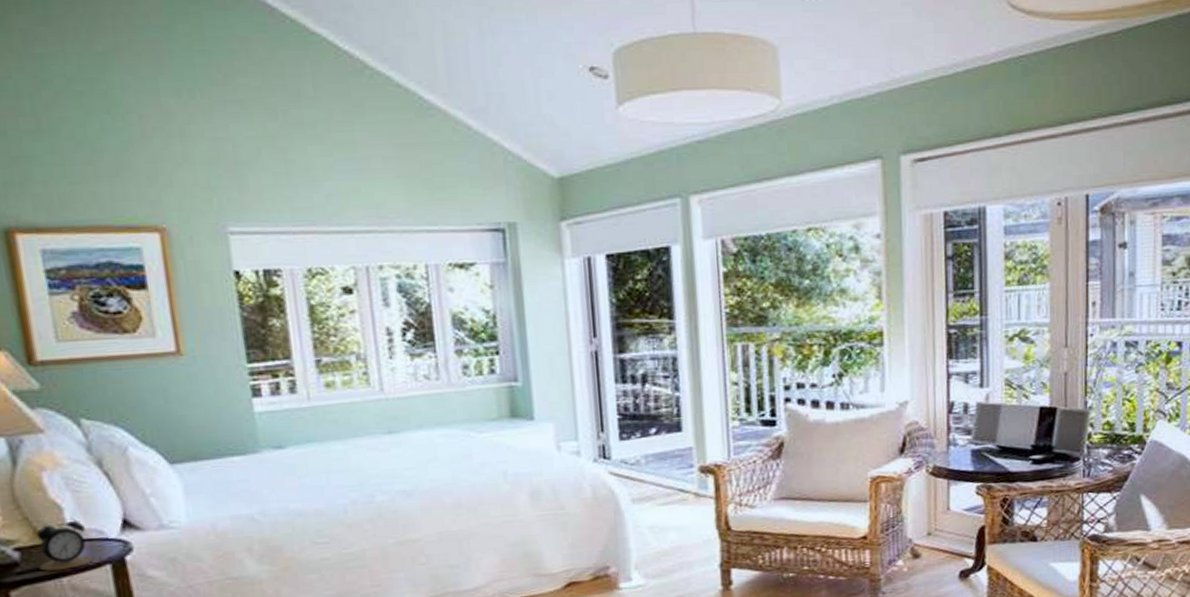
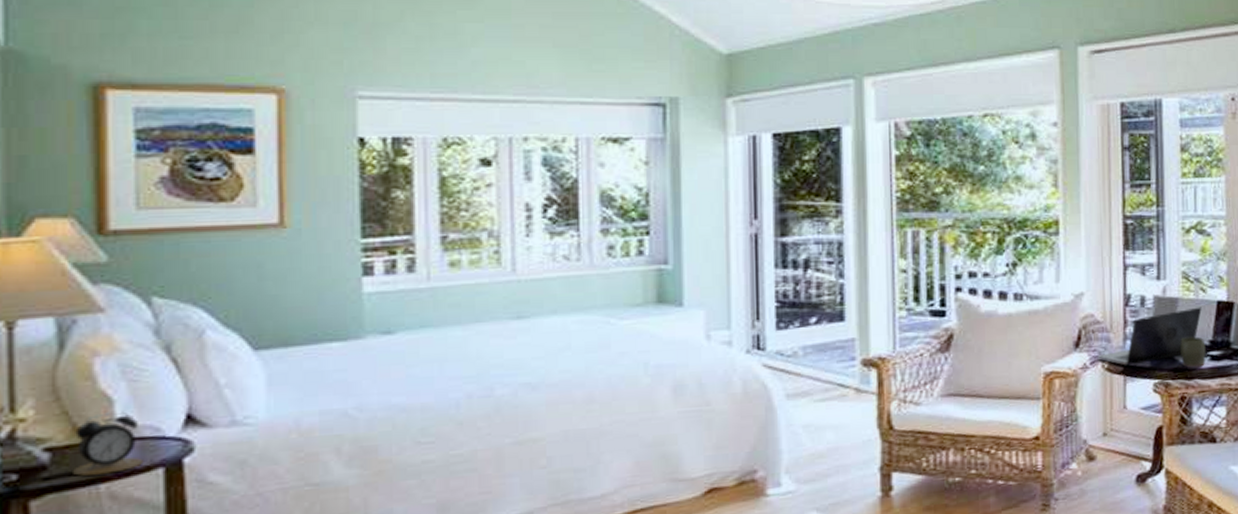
laptop: none [921,413,1024,470] -> present [1097,307,1202,366]
mug: none [1002,441,1028,470] -> present [1179,336,1206,367]

